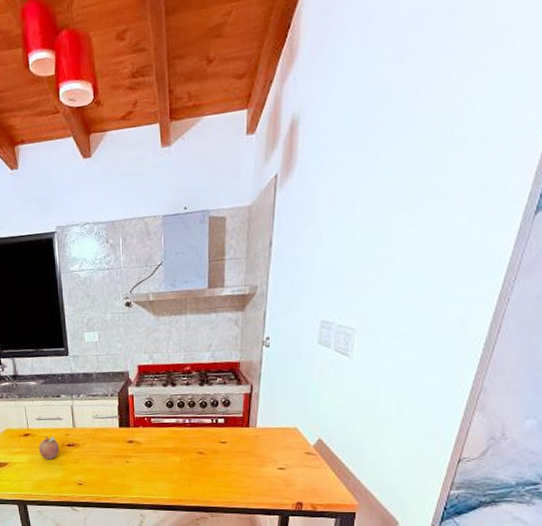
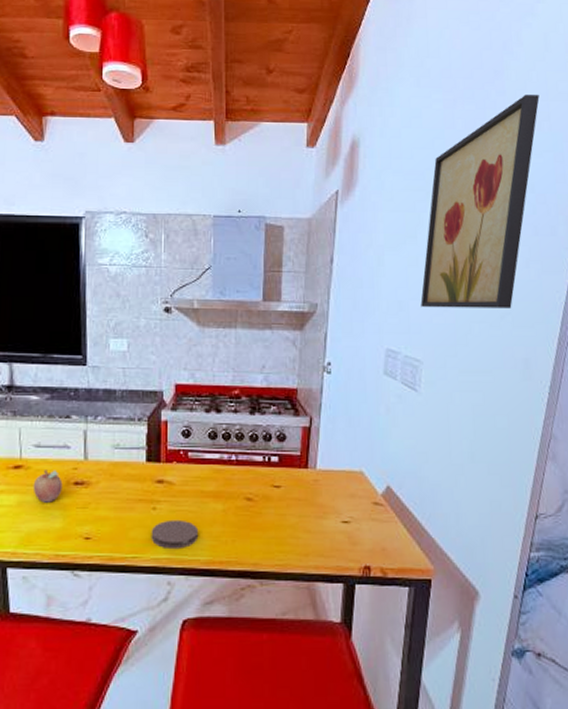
coaster: none [126,469,162,492] -> present [151,519,199,550]
wall art: none [356,28,504,279] -> present [420,95,540,308]

